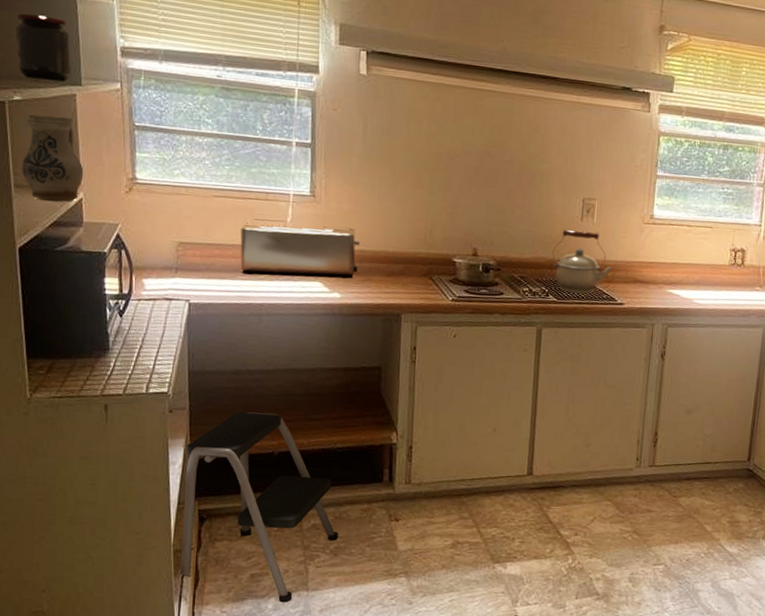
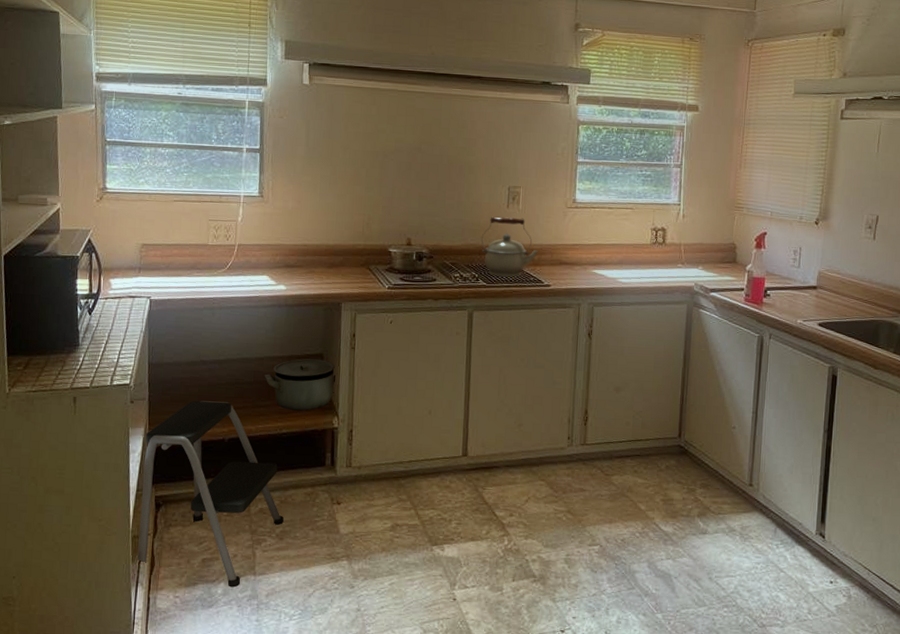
jar: present [15,13,72,82] -> none [8,49,54,106]
ceramic pitcher: present [21,114,84,202] -> none [8,136,62,213]
toaster: present [239,222,361,279] -> none [196,223,304,272]
saucepan: none [316,371,397,426] -> present [264,358,338,411]

